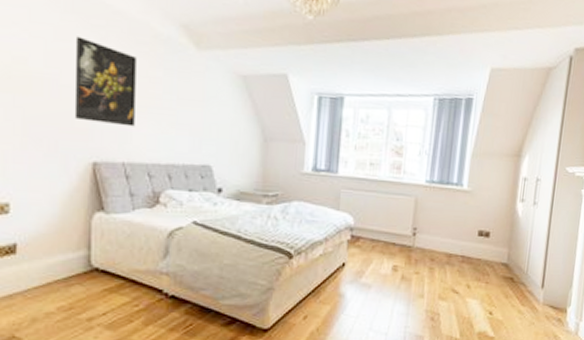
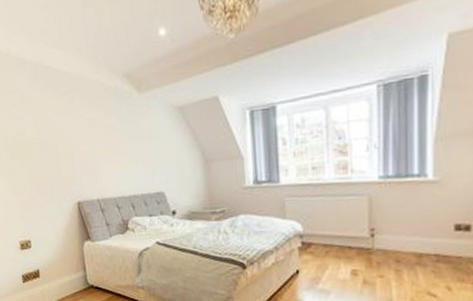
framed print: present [74,36,136,127] -> none [52,104,102,171]

